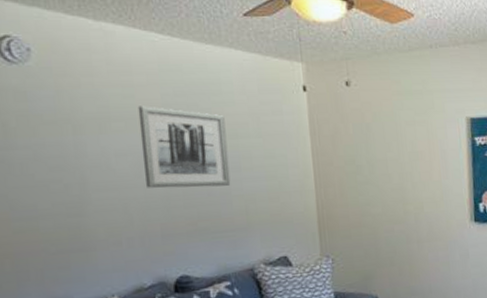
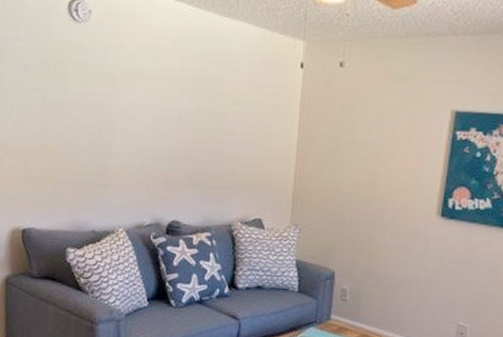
wall art: present [138,106,231,188] -> none [159,67,230,147]

